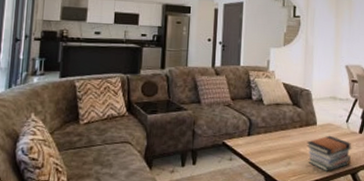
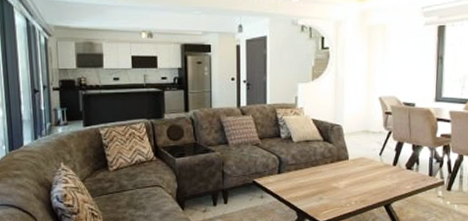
book stack: present [306,135,352,172] -> none [338,169,386,204]

